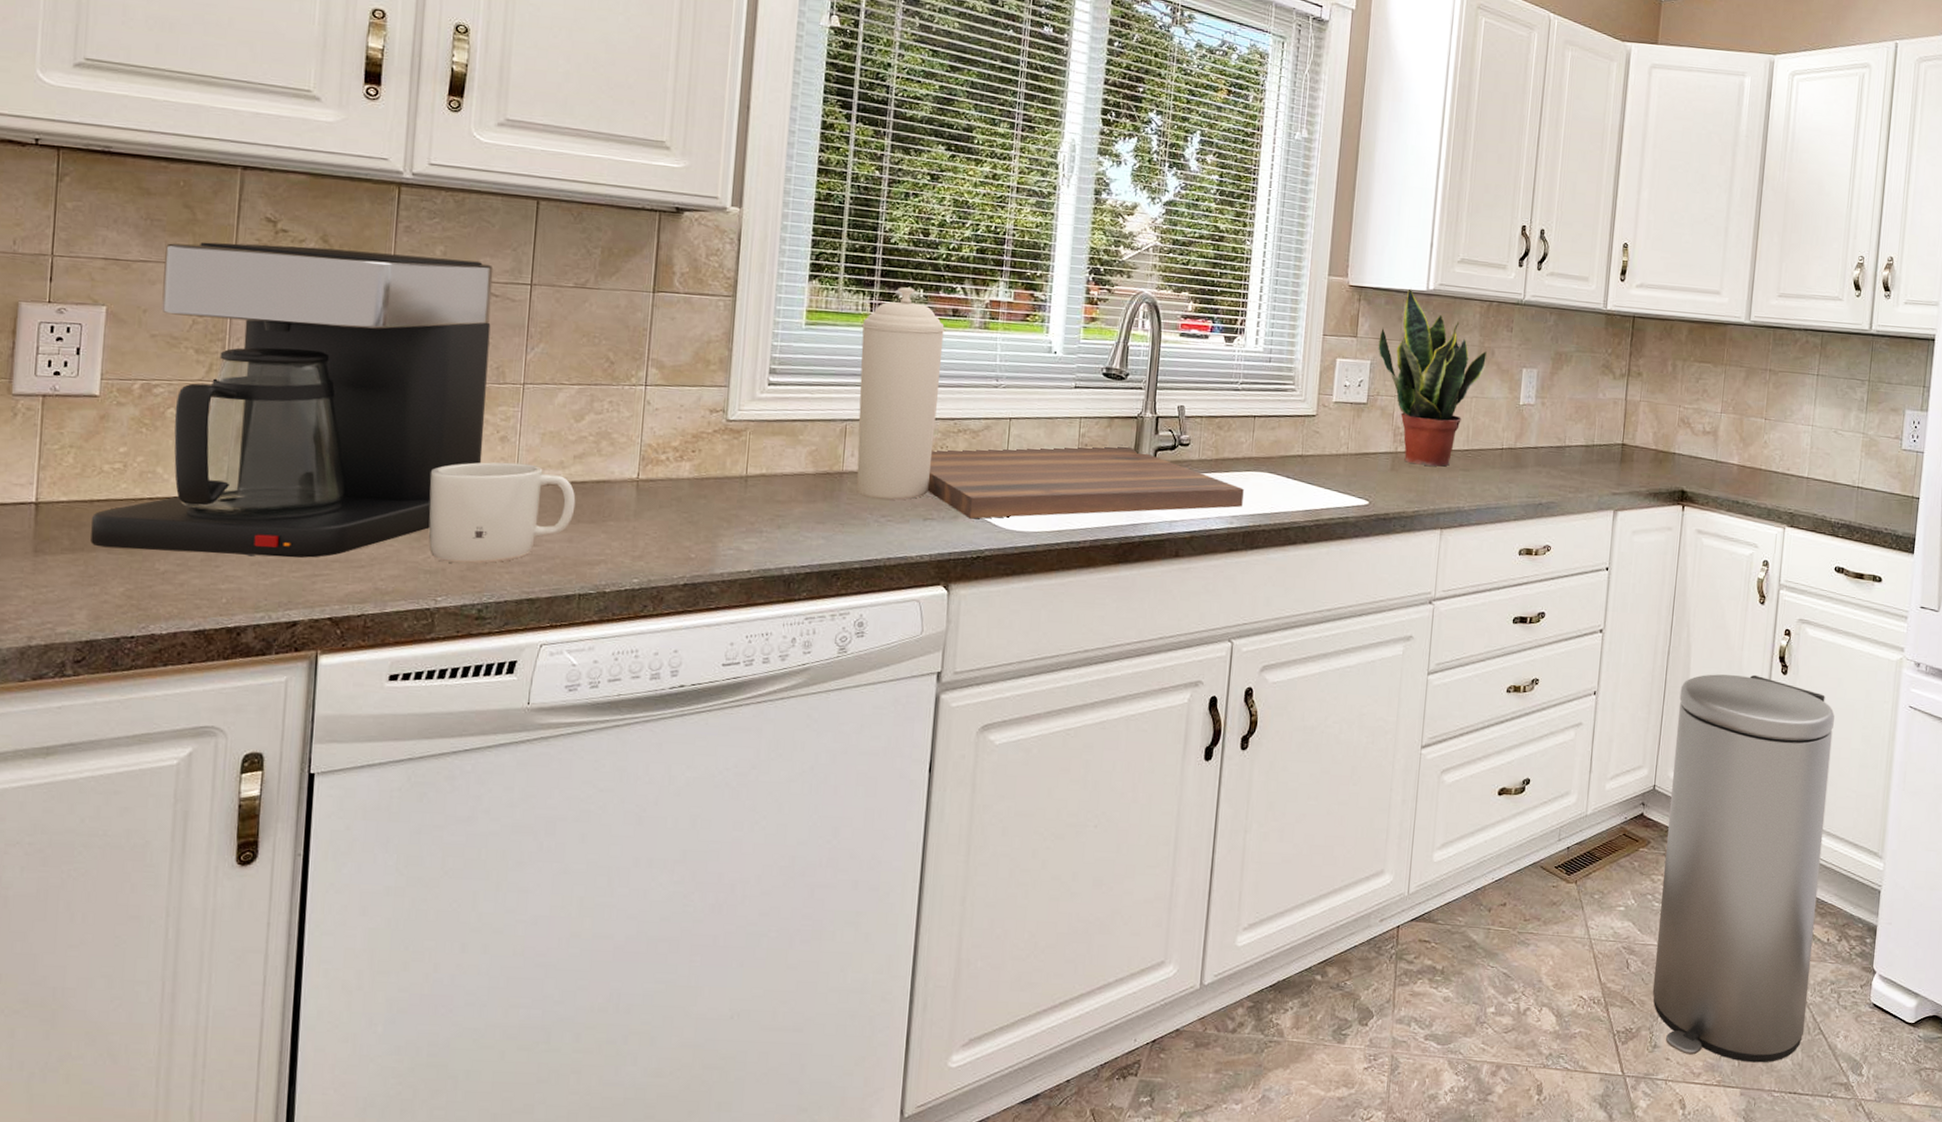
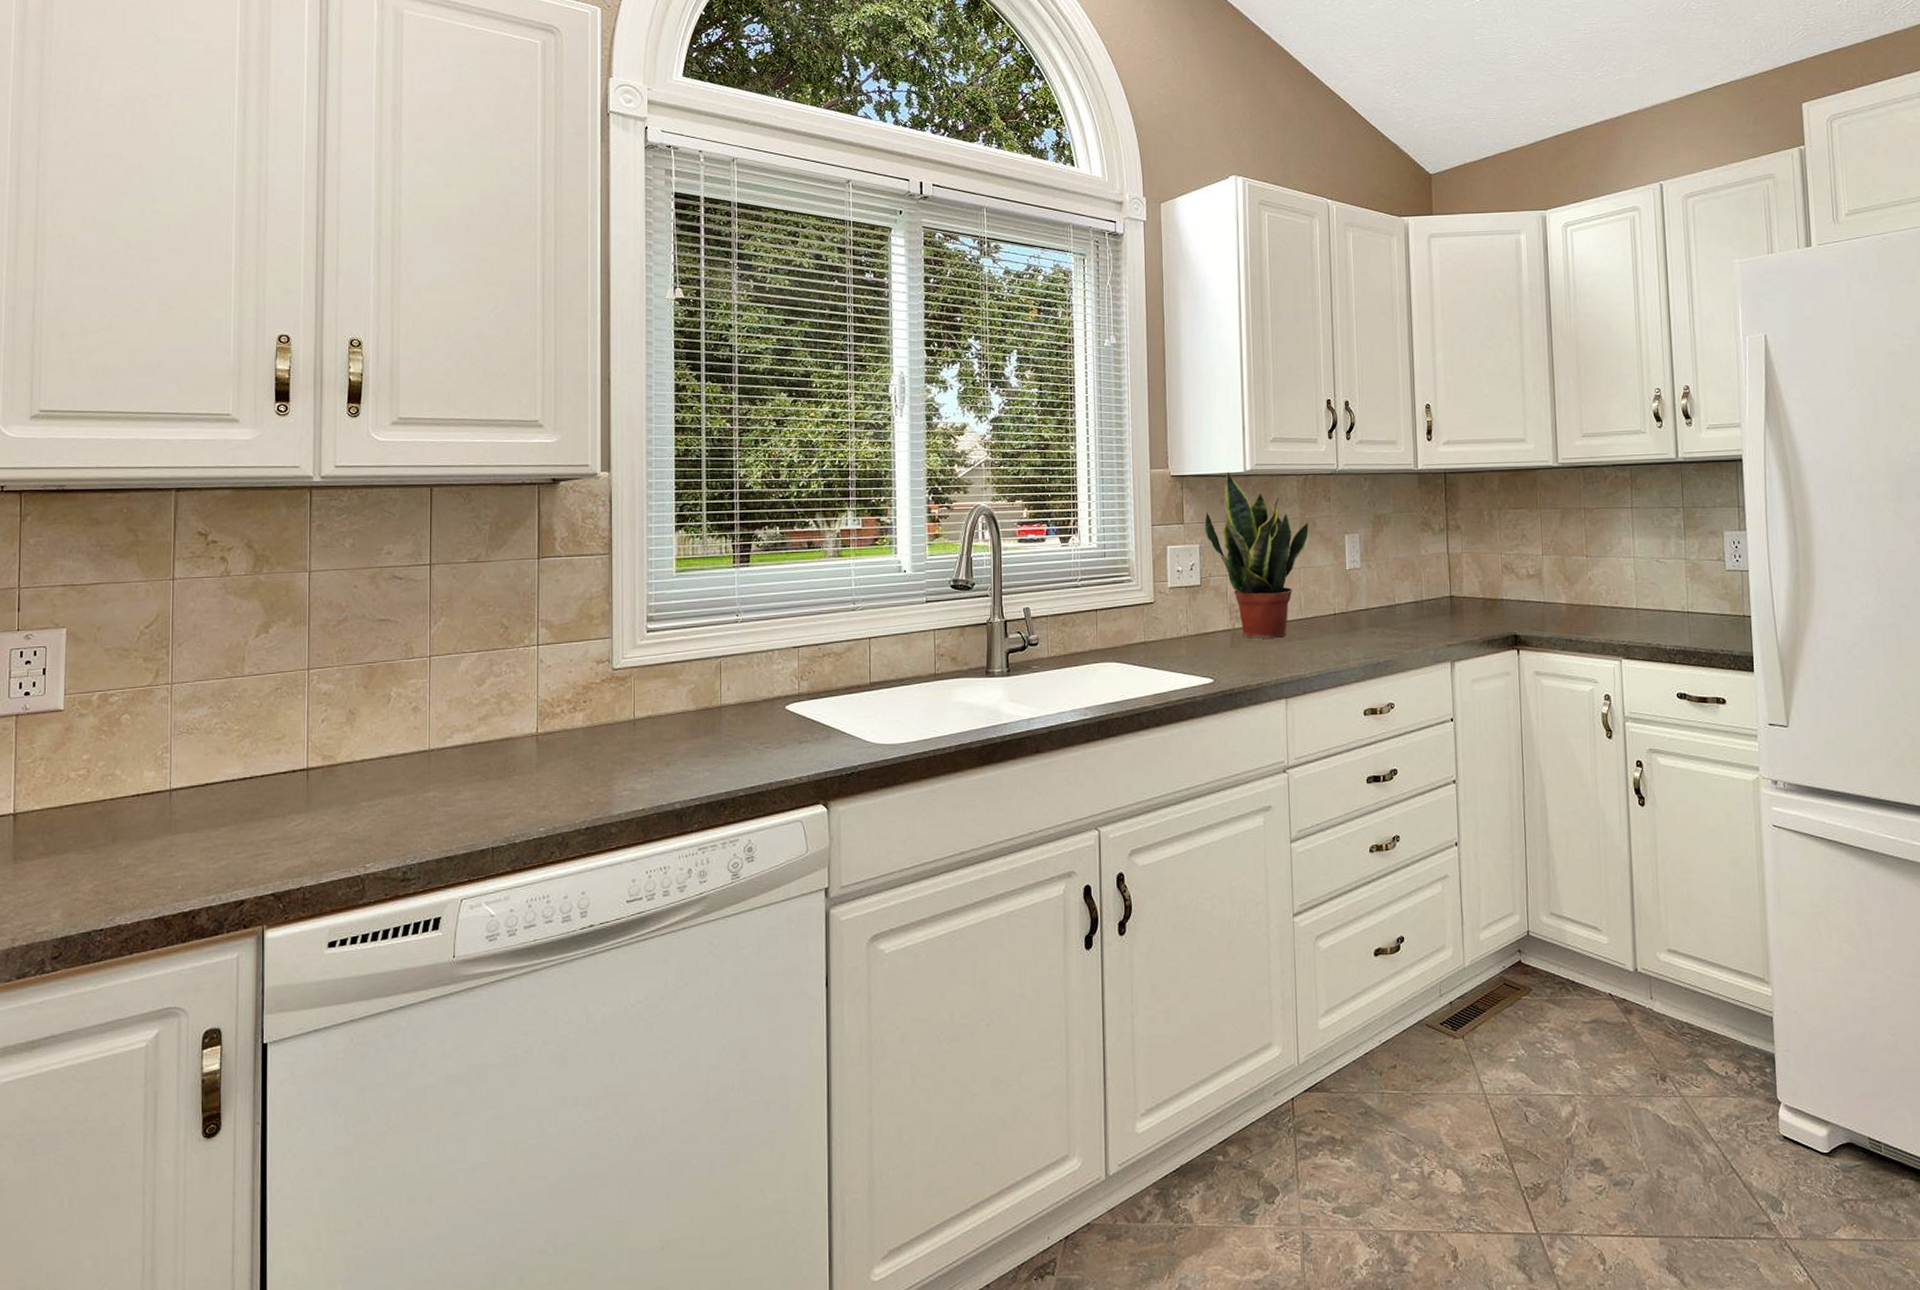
coffee maker: present [91,242,494,558] -> none [62,549,398,849]
mug: present [428,462,576,564] -> none [352,730,483,830]
canister: present [856,287,946,500] -> none [727,527,803,728]
cutting board: present [927,444,1244,519] -> none [799,651,1094,737]
pedal bin: present [1652,674,1835,1063] -> none [1540,809,1716,1209]

